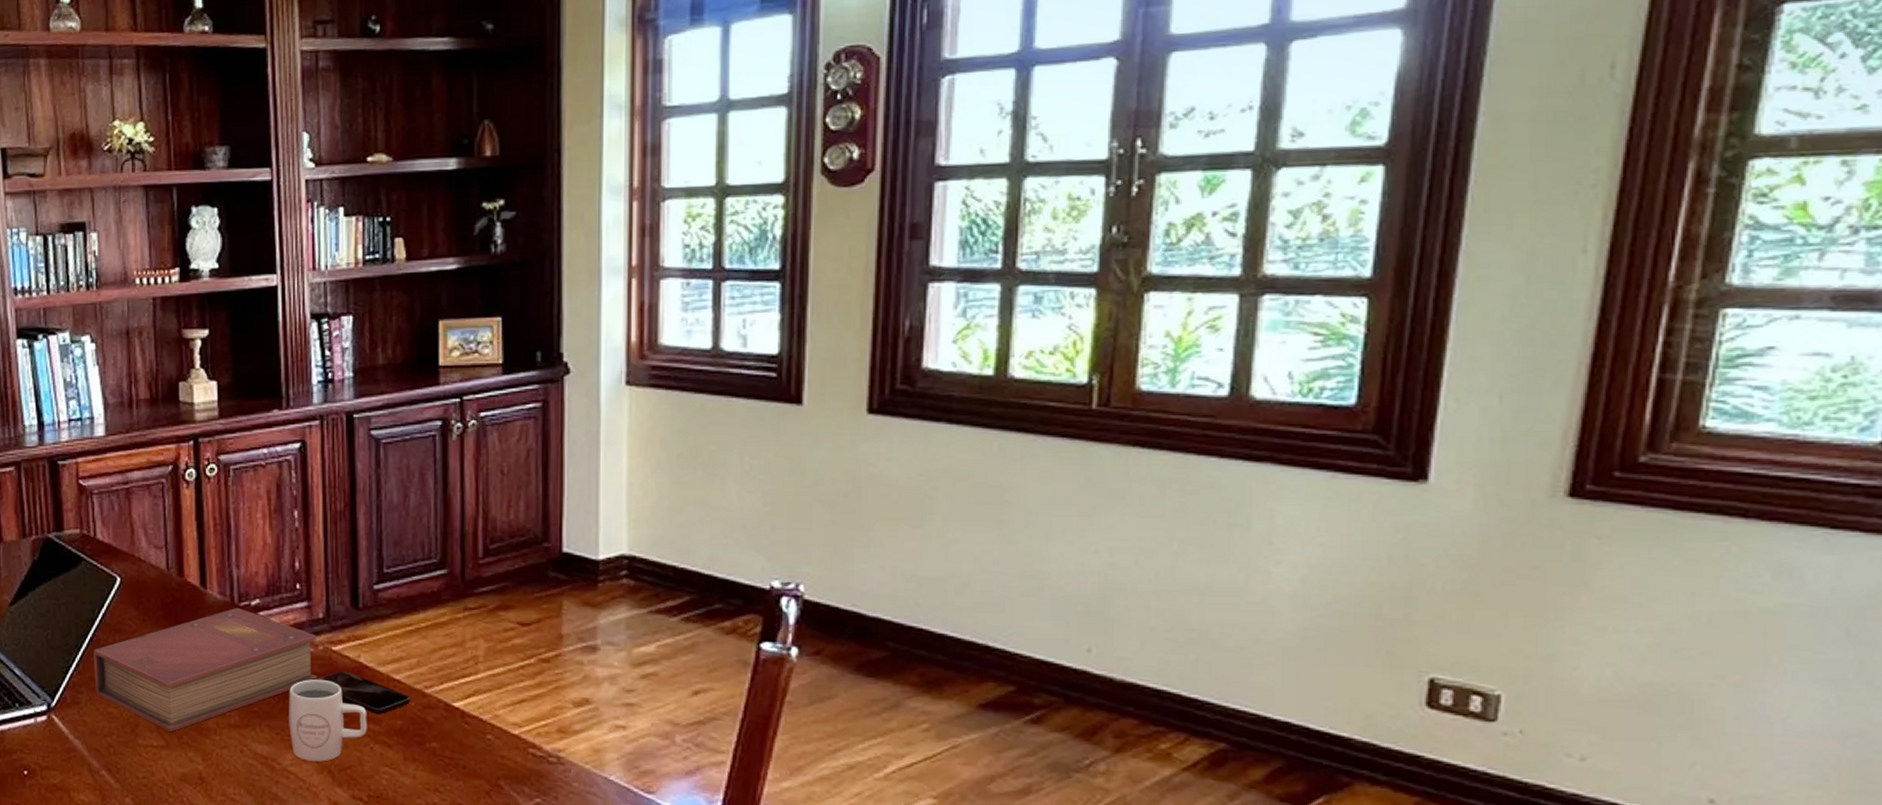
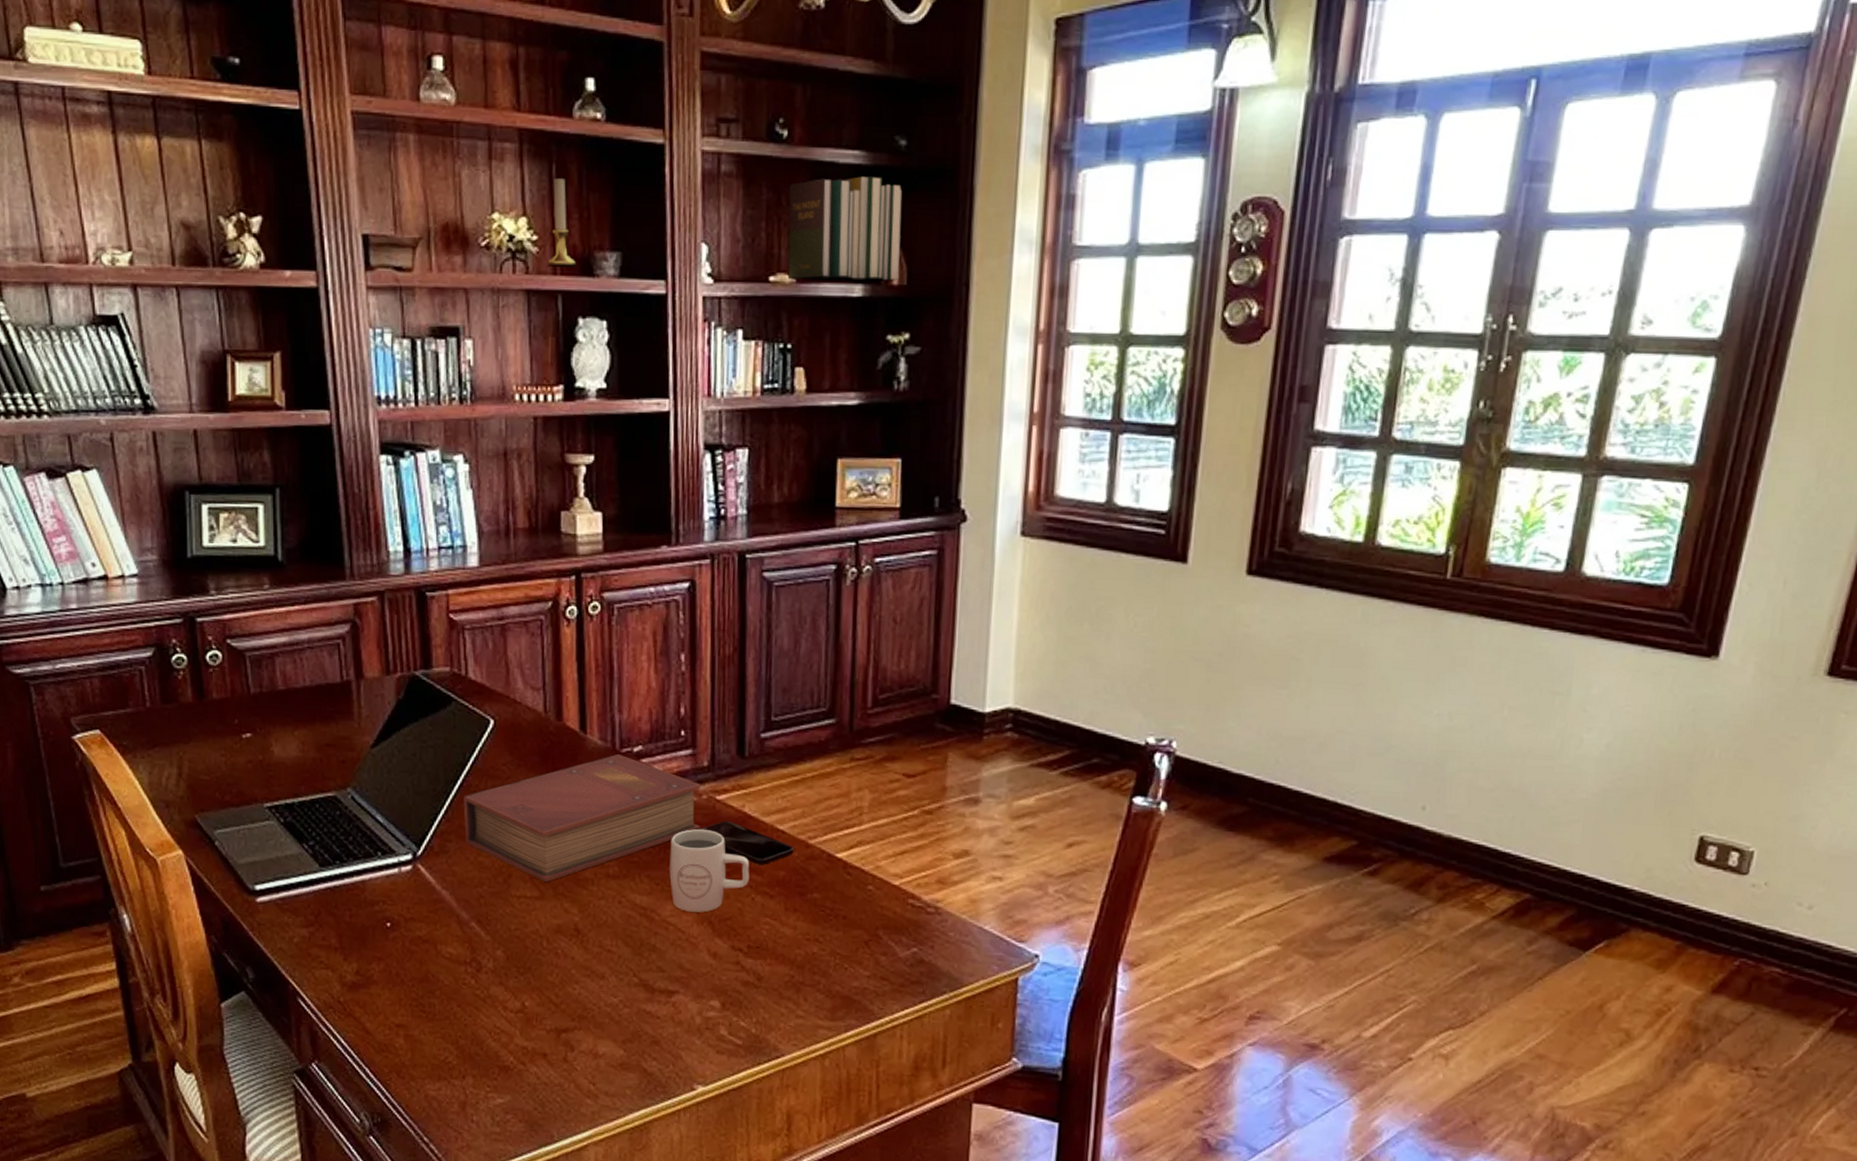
candle holder: none [163,83,190,165] -> present [547,175,577,269]
books: none [383,59,492,159] -> present [787,176,903,282]

